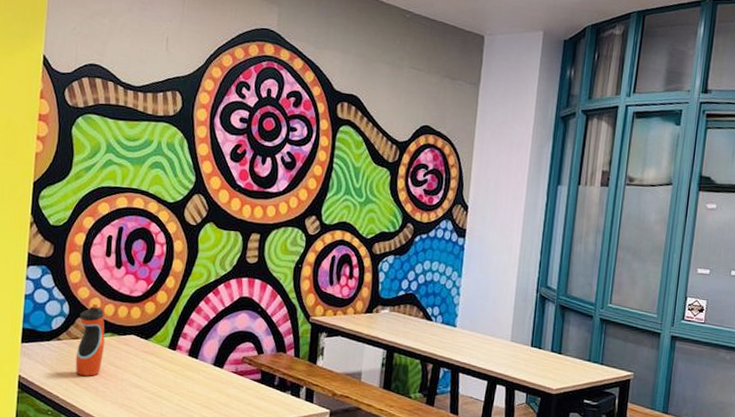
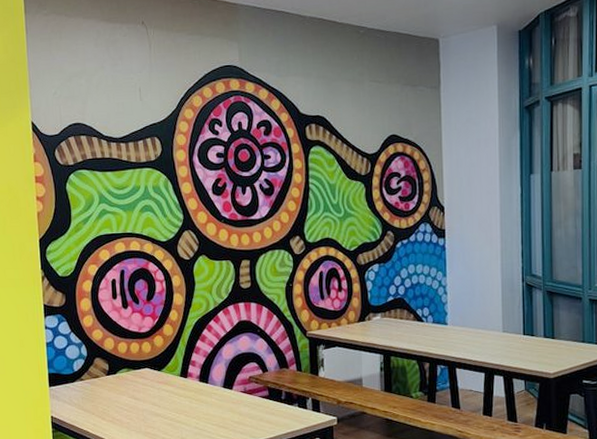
water bottle: present [75,303,105,376] -> none [97,343,123,410]

